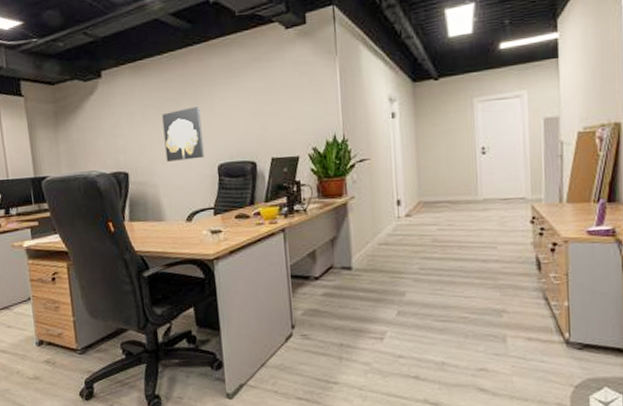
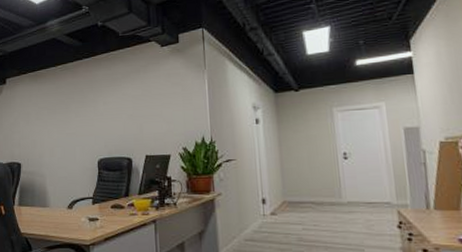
wall art: present [162,106,204,162] -> none [53,109,87,155]

